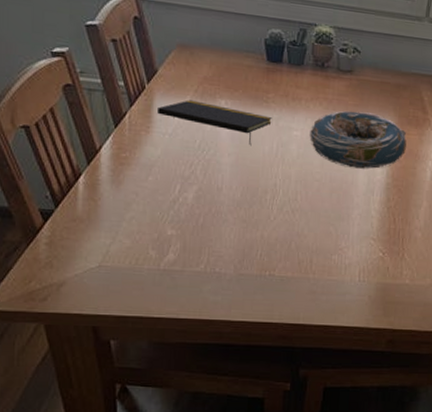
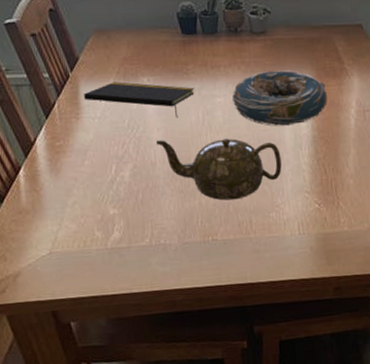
teapot: none [224,165,351,237] -> present [155,138,282,201]

